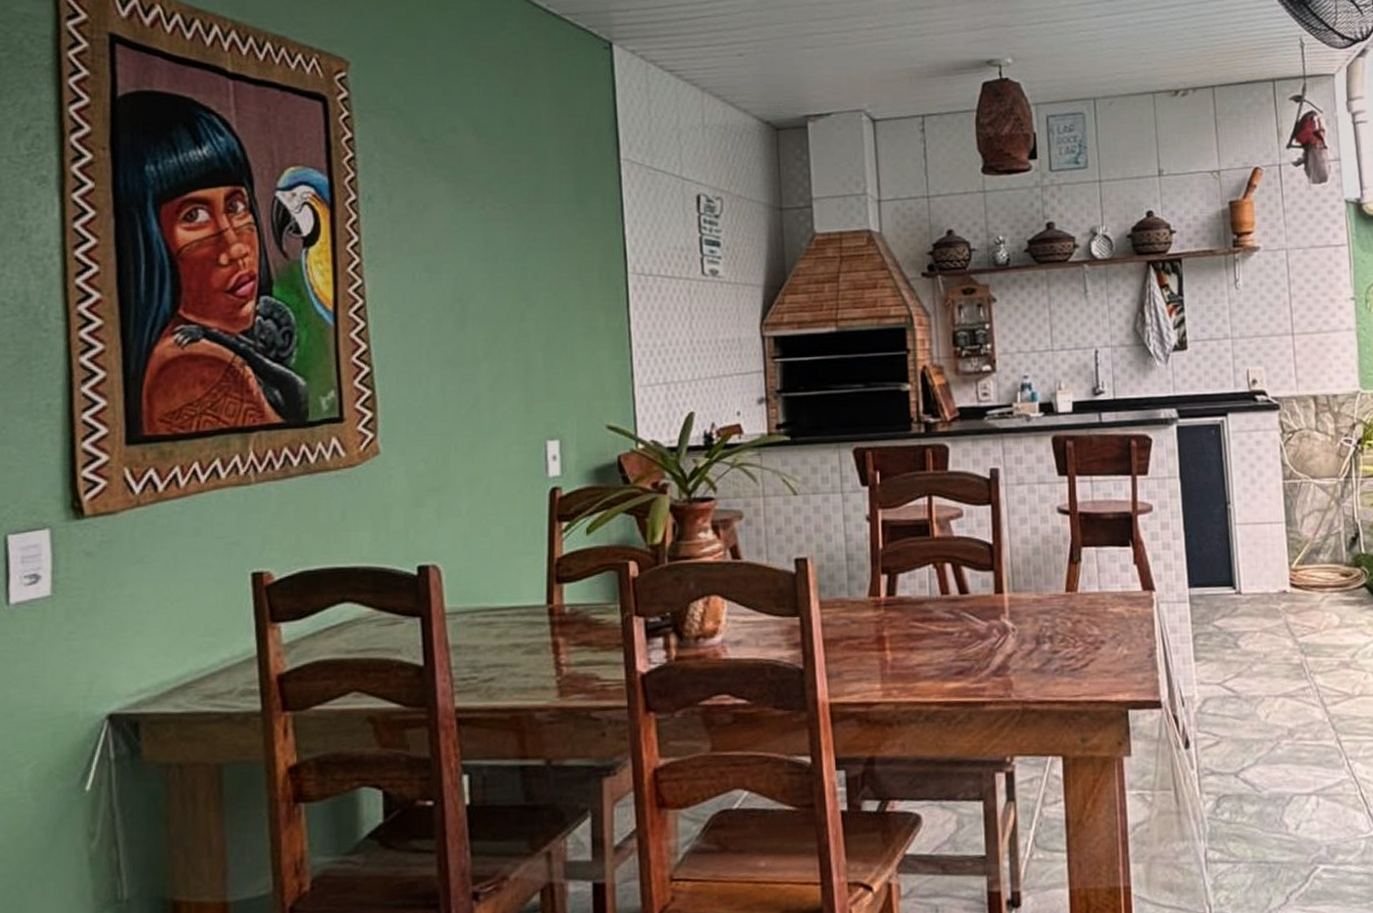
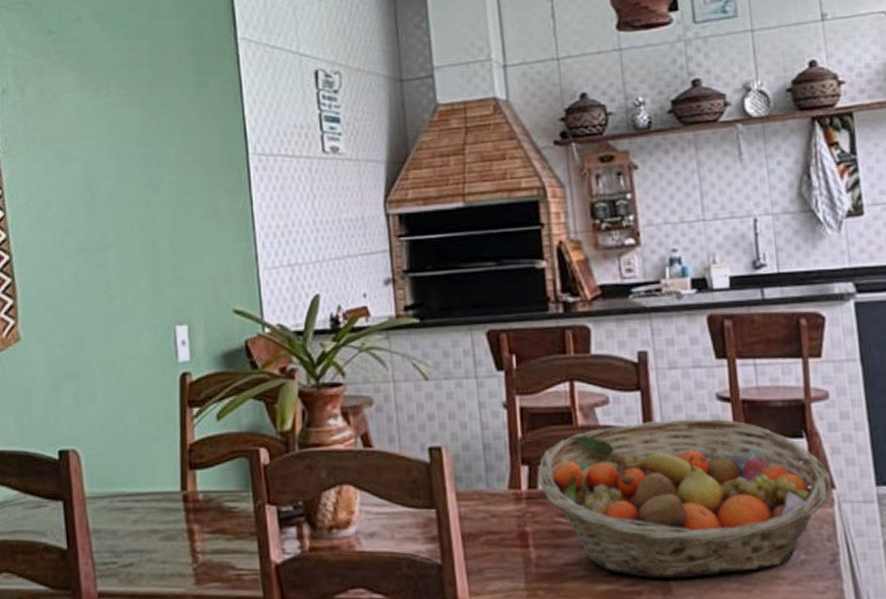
fruit basket: none [897,530,1152,675] -> present [538,418,832,579]

